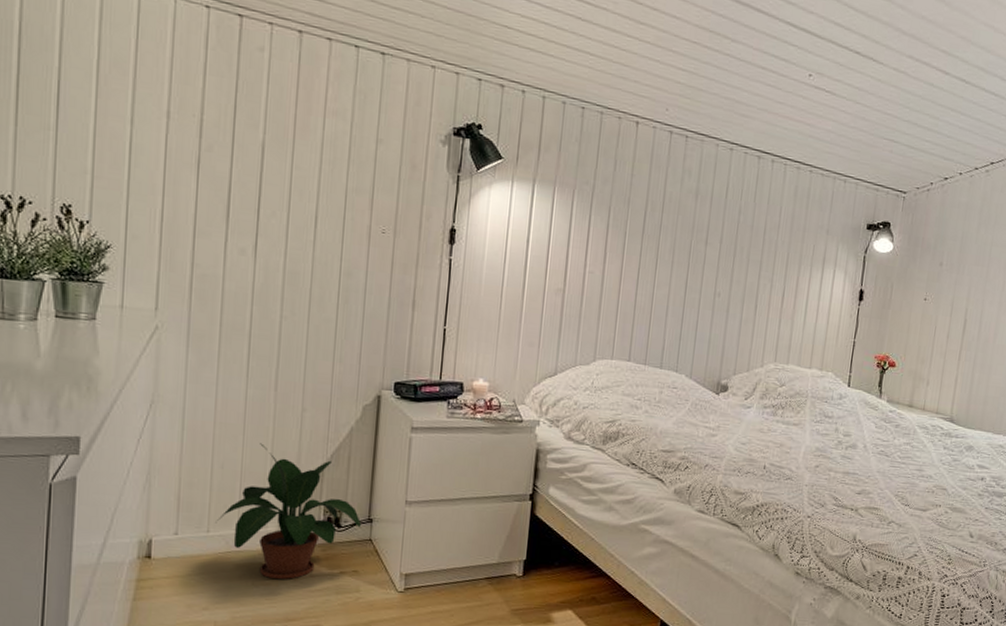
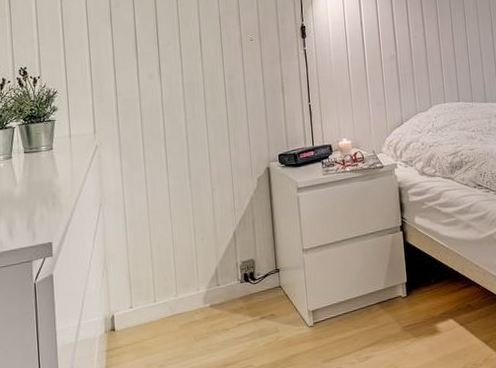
potted plant: present [215,443,362,579] -> none [159,222,271,332]

